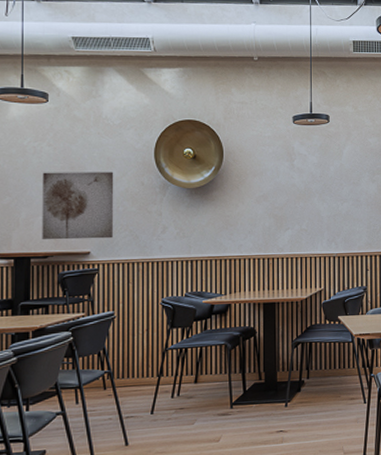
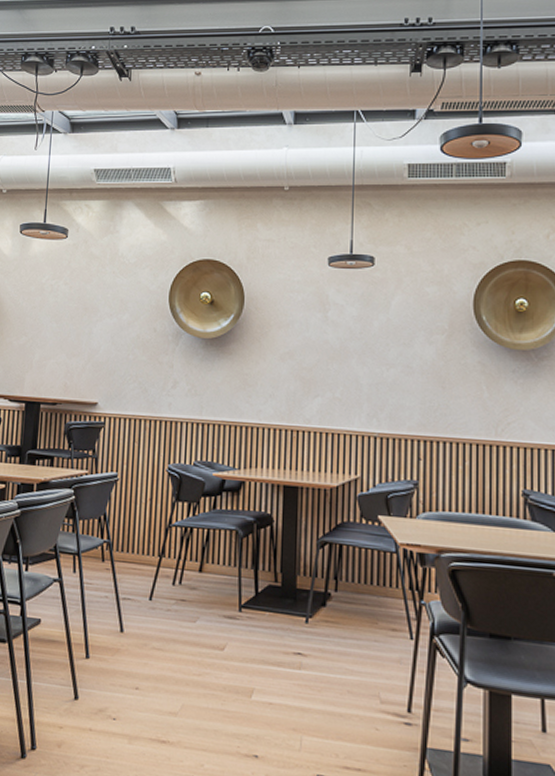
wall art: present [42,171,114,240] -> none [53,312,127,390]

